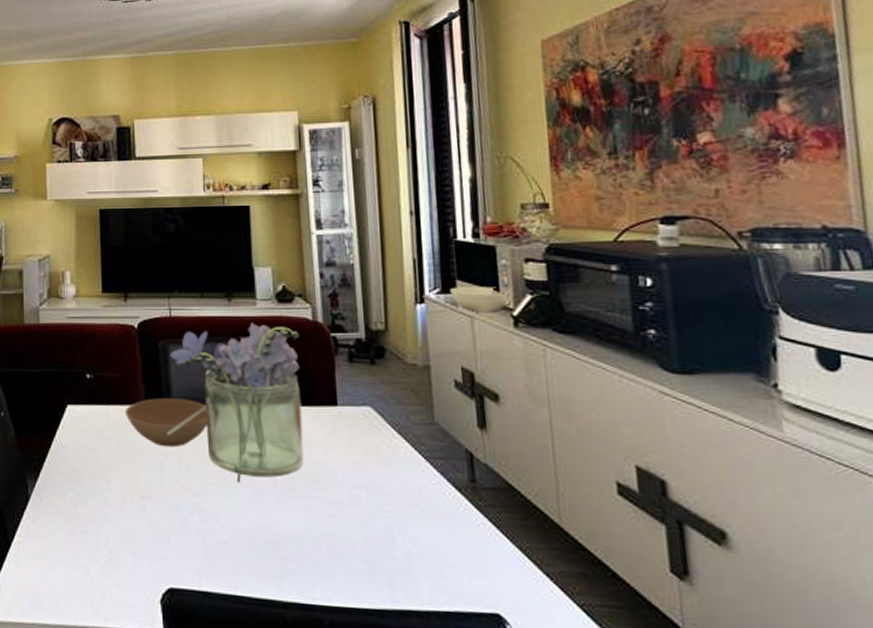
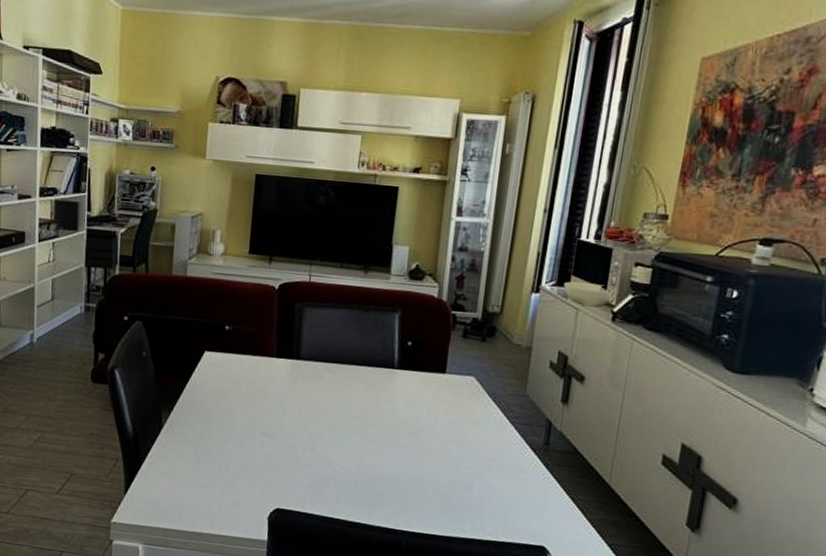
bowl: present [124,398,207,448] -> none [256,352,331,396]
flower bouquet: present [167,322,305,482] -> none [292,294,424,429]

